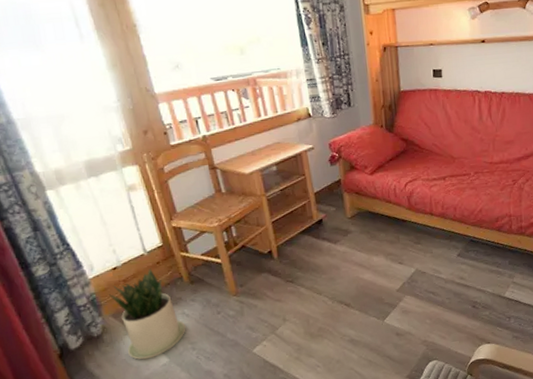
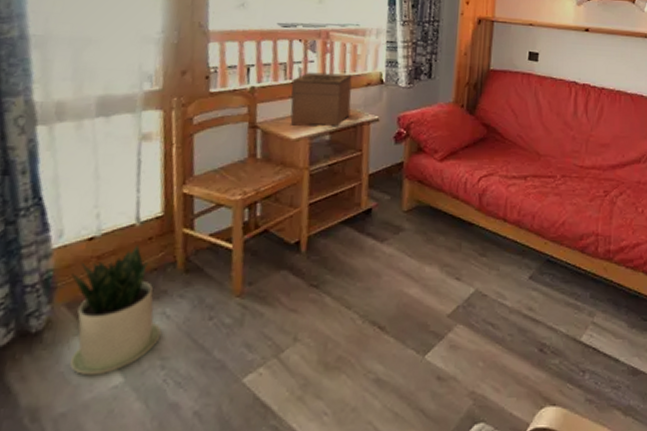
decorative box: none [234,113,289,163] -> present [290,72,352,127]

